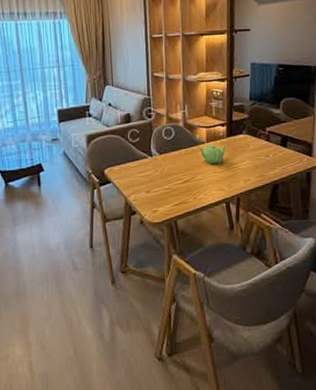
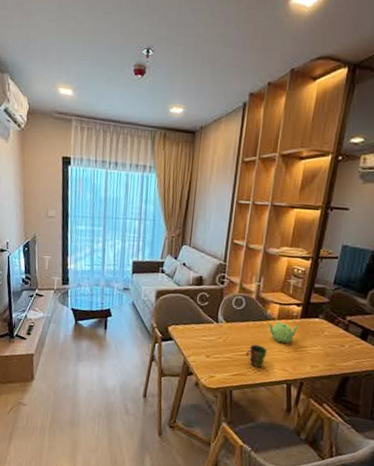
cup: none [183,170,203,193] -> present [246,344,267,368]

